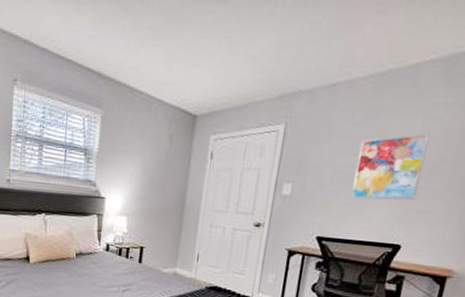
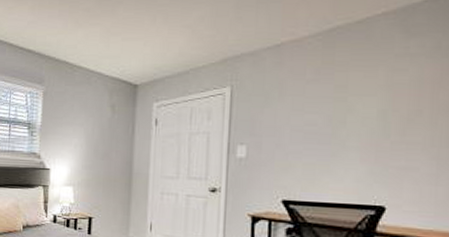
wall art: present [350,133,430,201] -> none [314,86,397,159]

